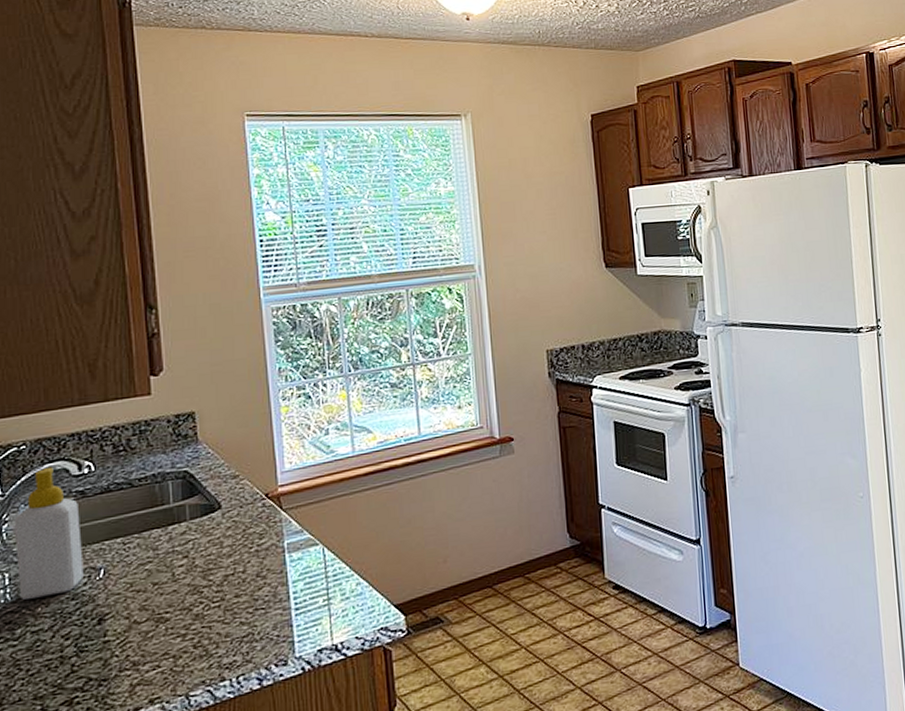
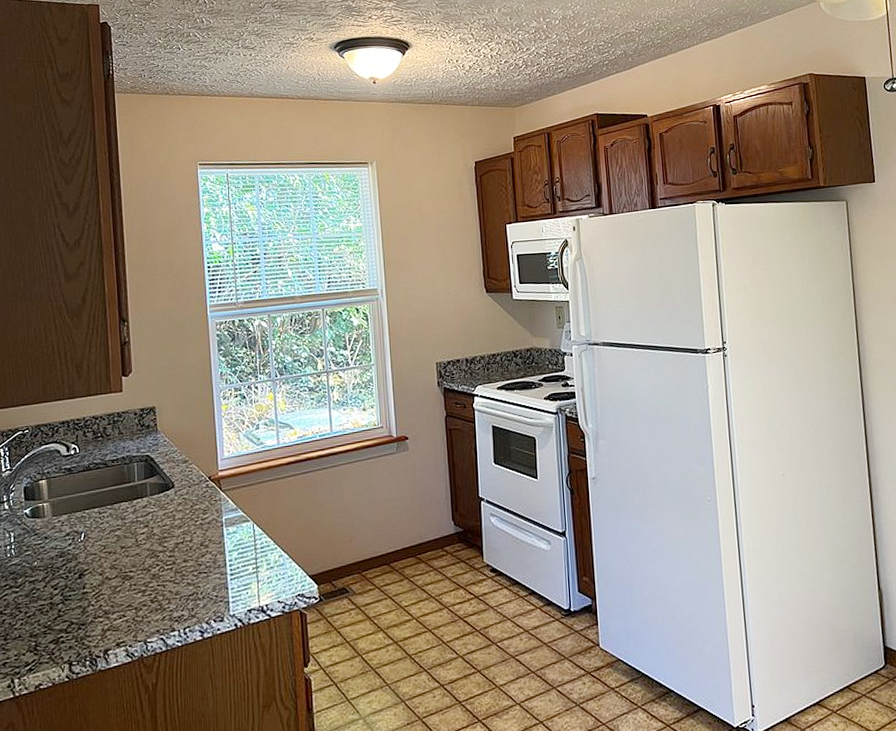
soap bottle: present [14,466,84,600] -> none [18,448,69,555]

